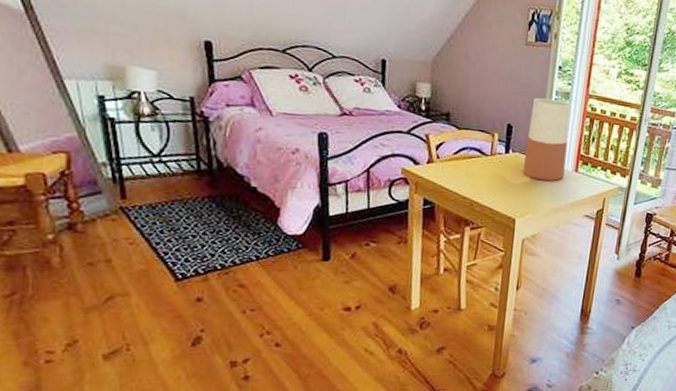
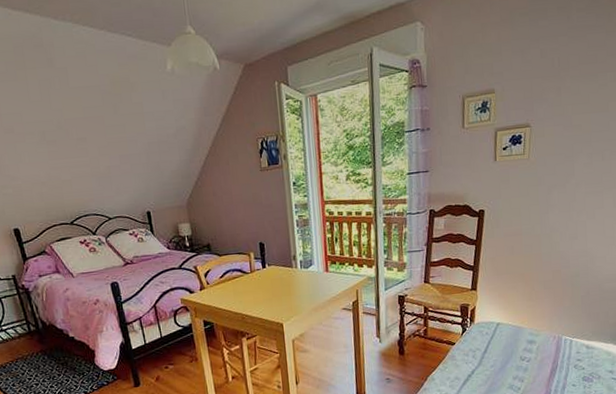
vase: present [522,98,572,182] -> none [276,212,317,286]

